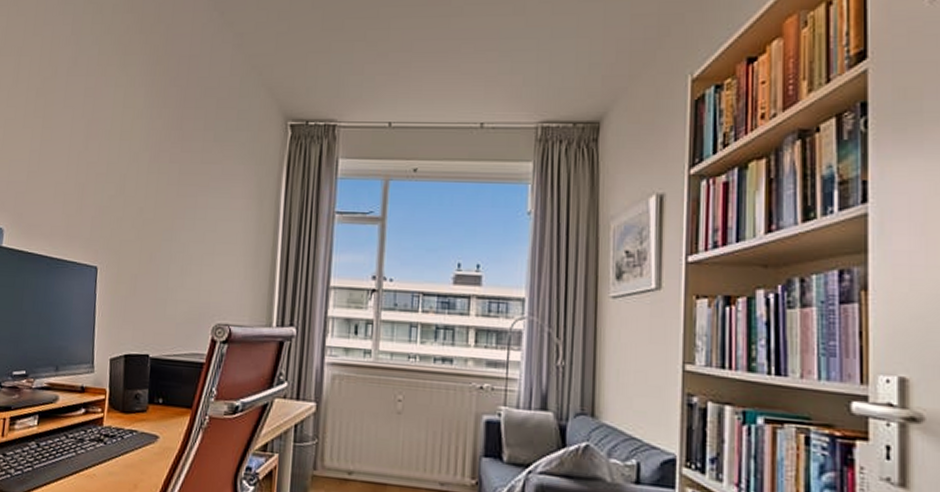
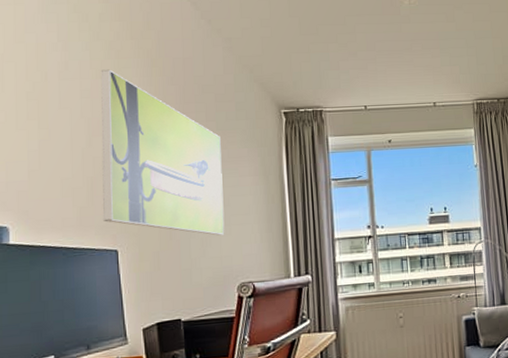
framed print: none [87,66,217,265] -> present [100,69,225,236]

